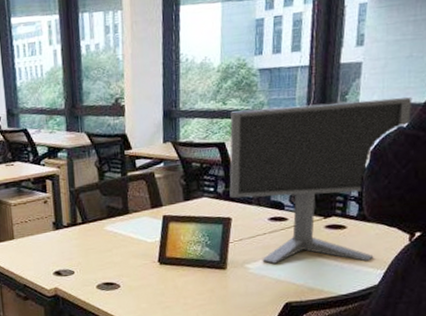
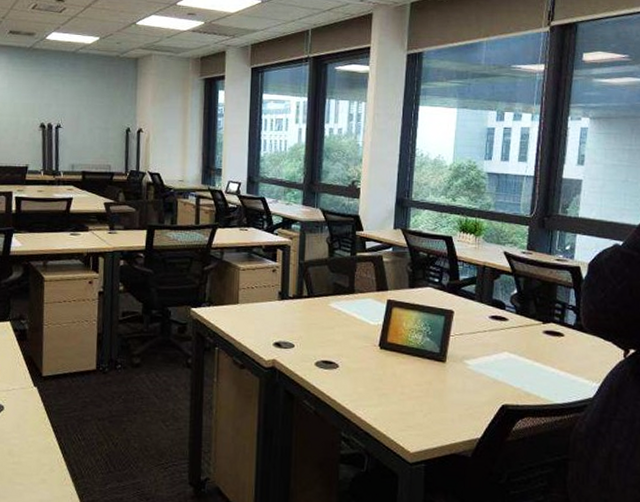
monitor: present [229,97,412,264] -> none [453,208,628,373]

